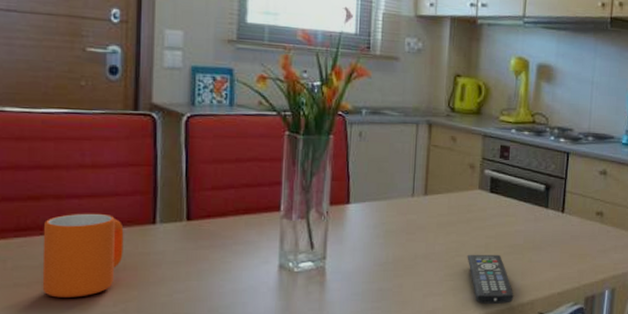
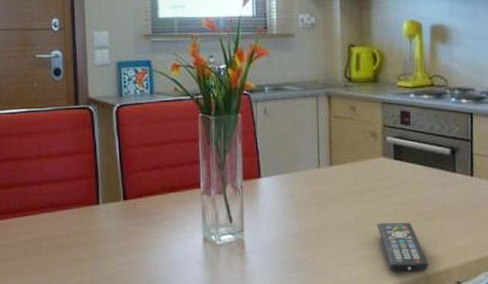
mug: present [42,213,124,298] -> none [14,197,76,271]

